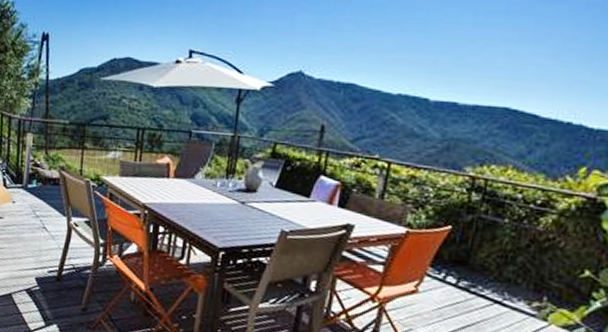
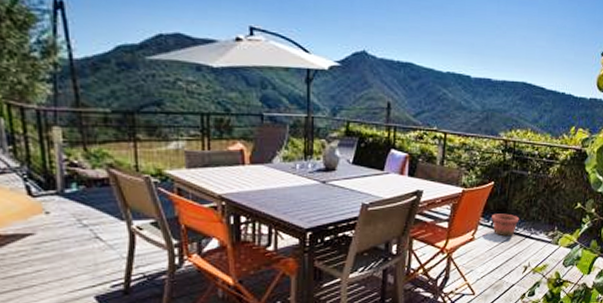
pot: none [444,265,487,298] -> present [492,213,520,237]

